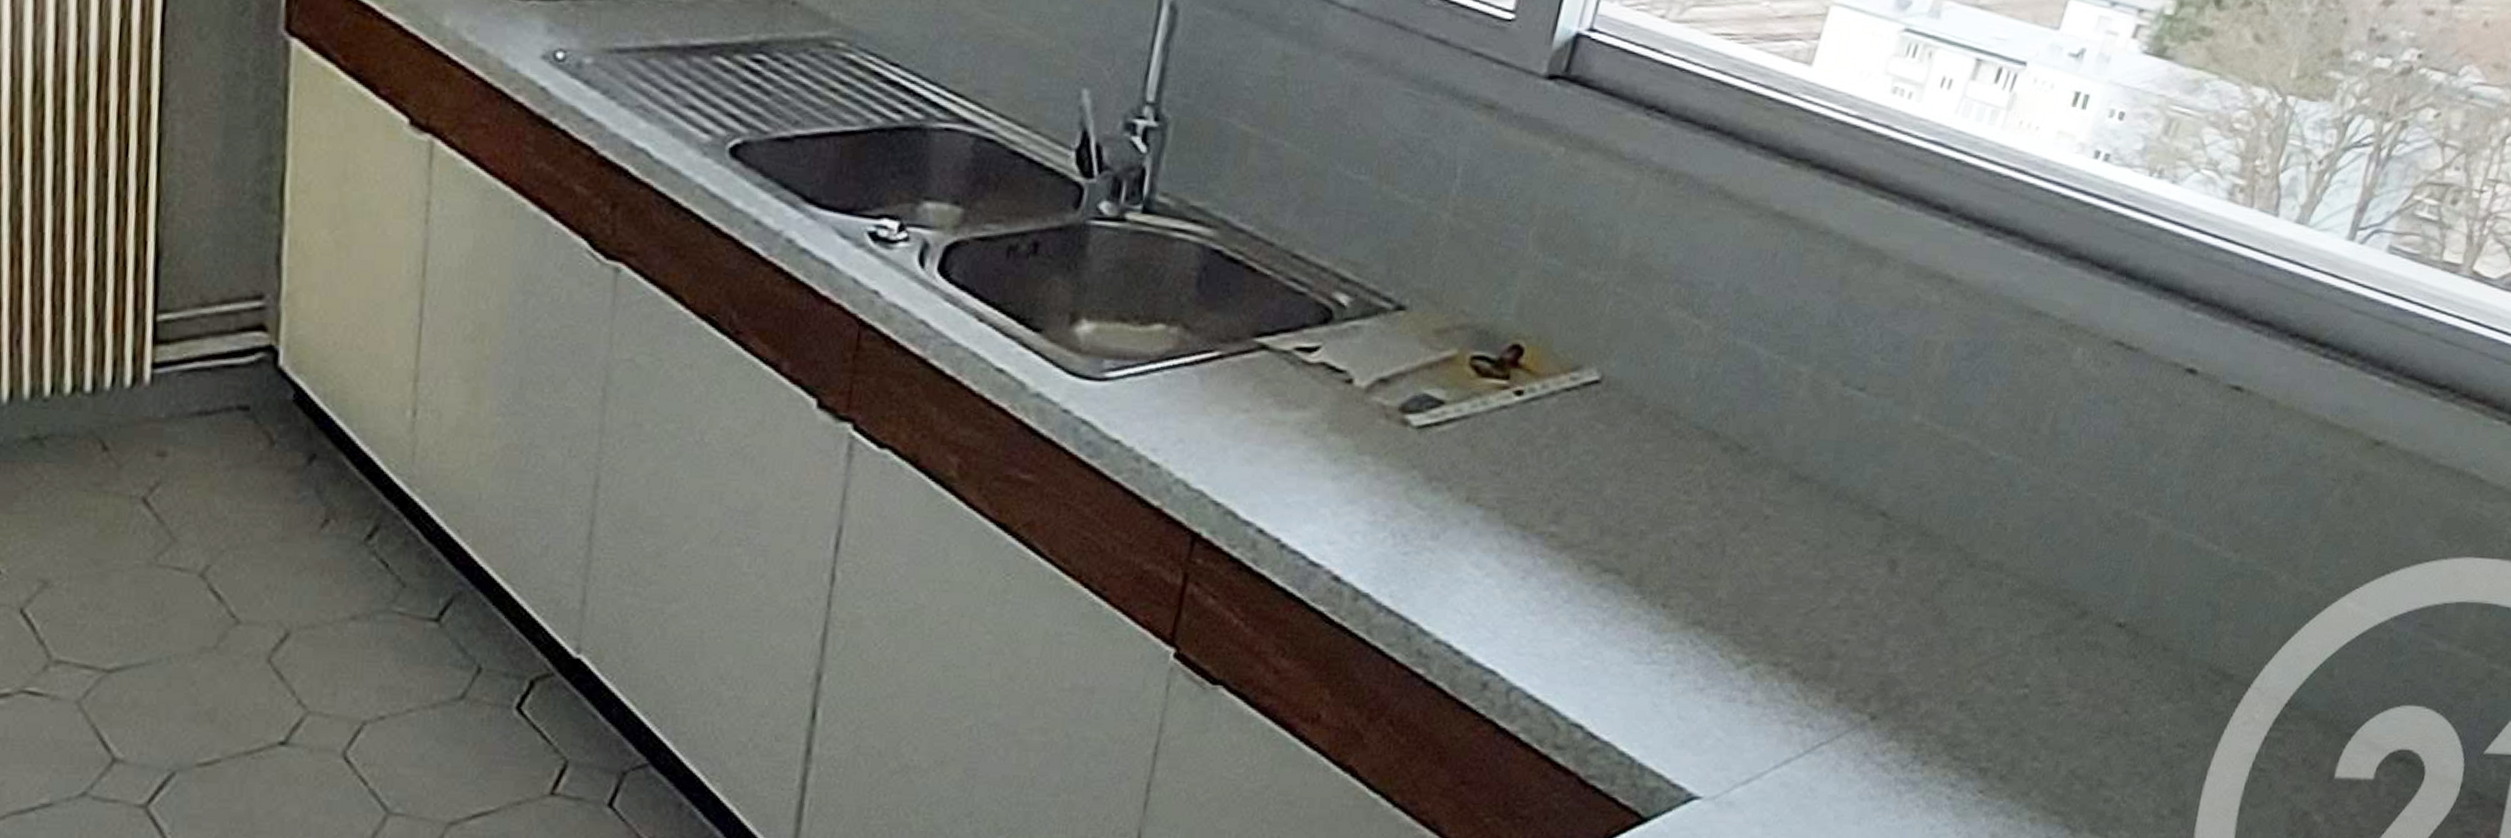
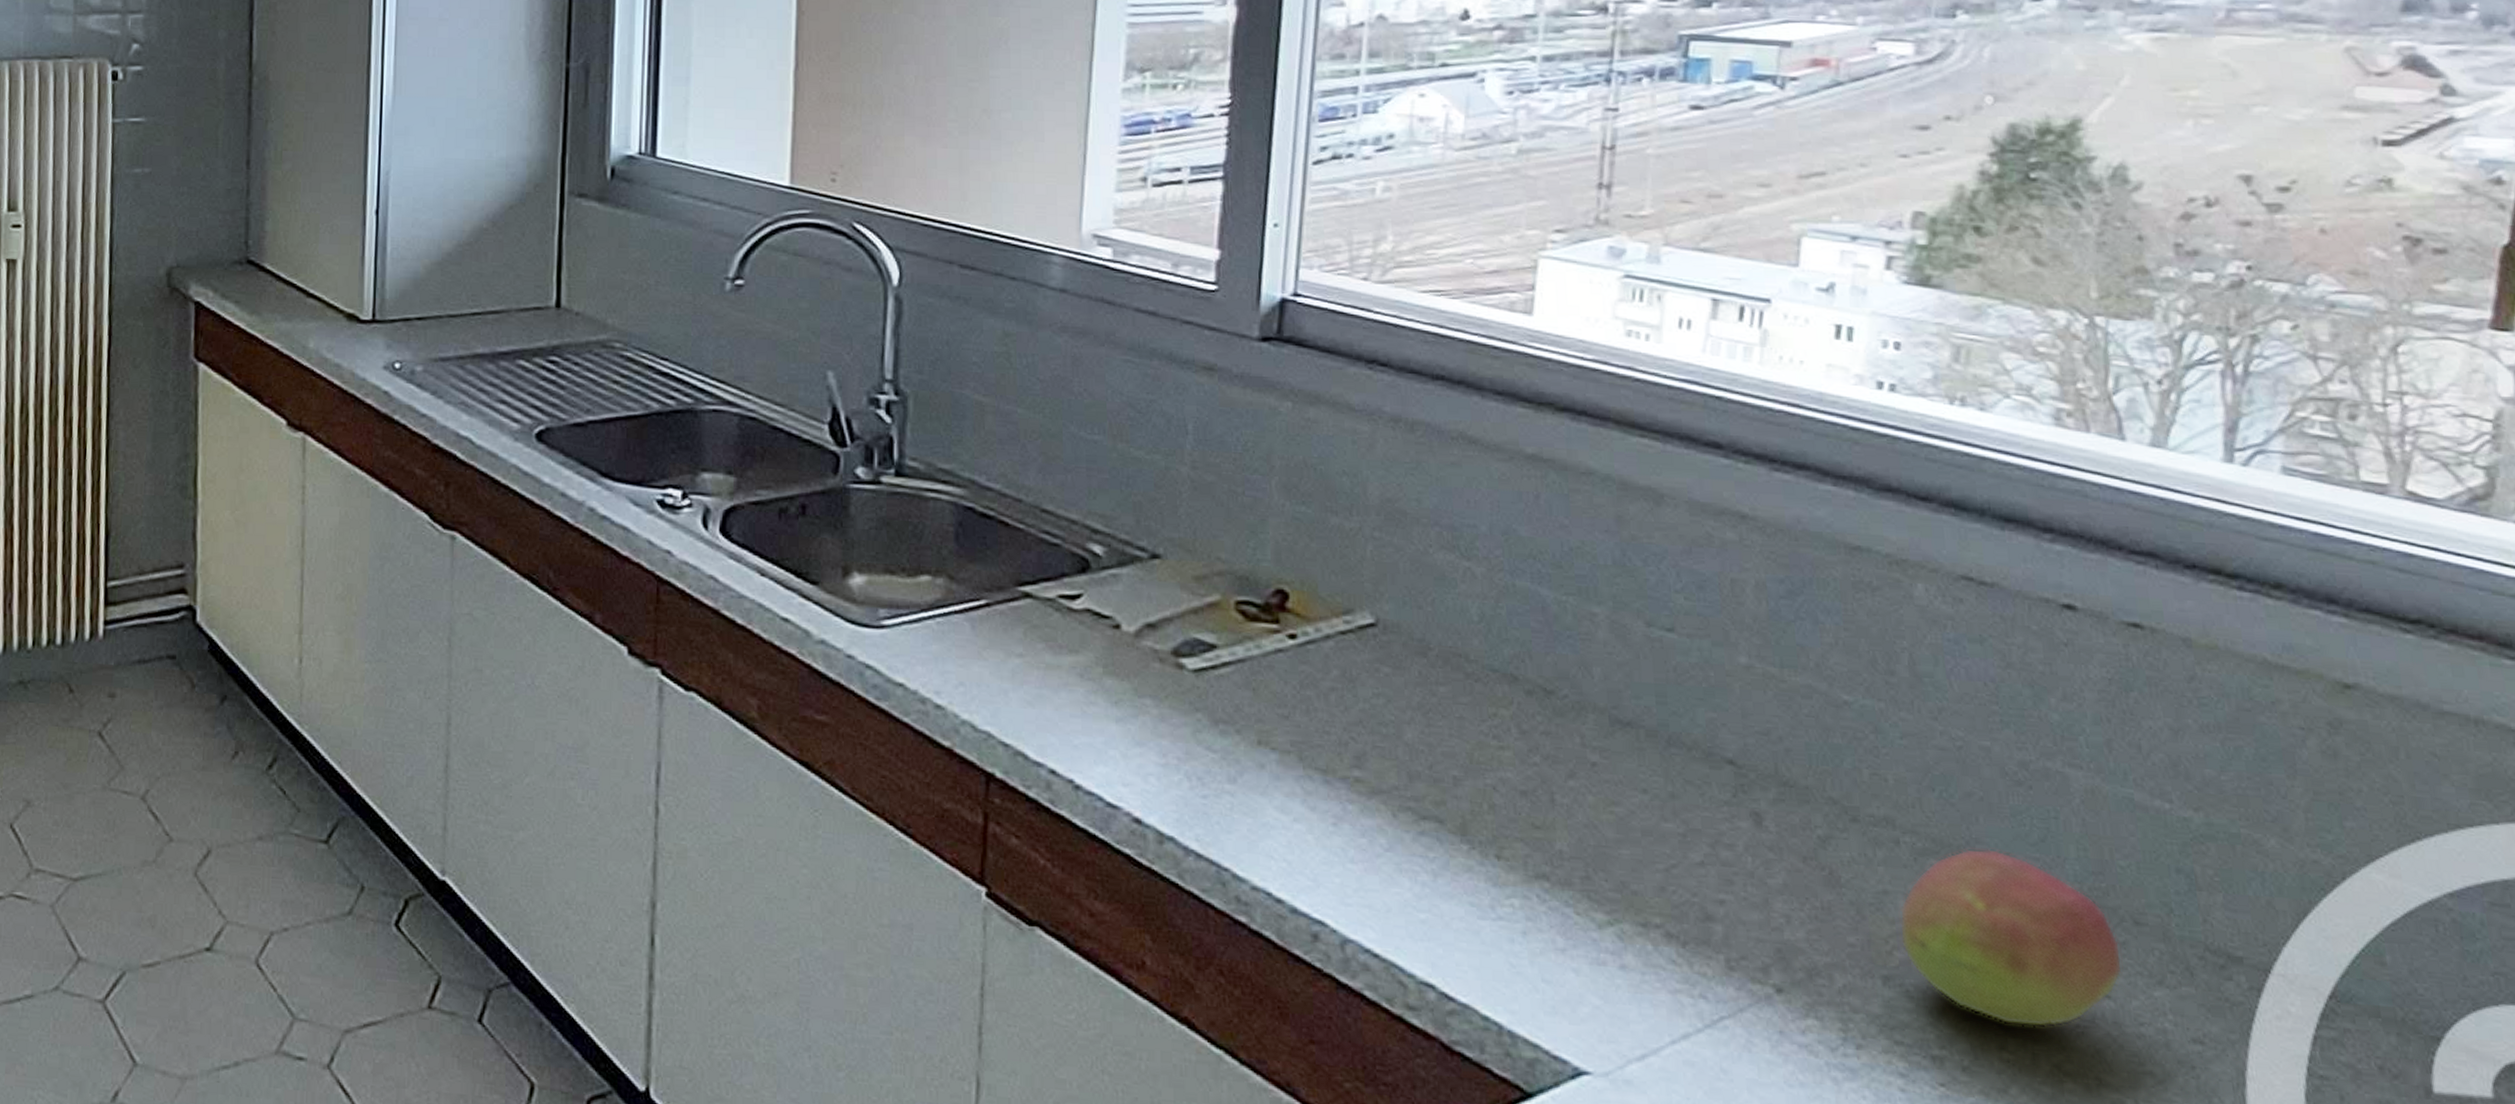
fruit: none [1980,588,2148,740] -> present [1899,848,2124,1028]

